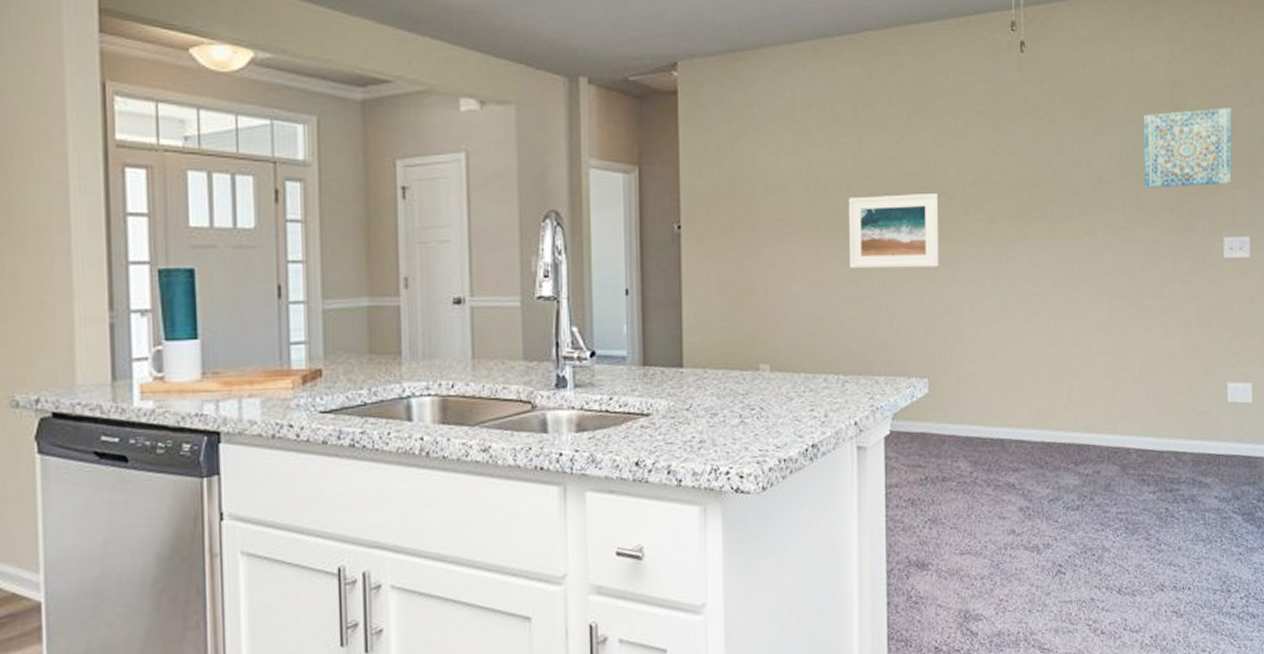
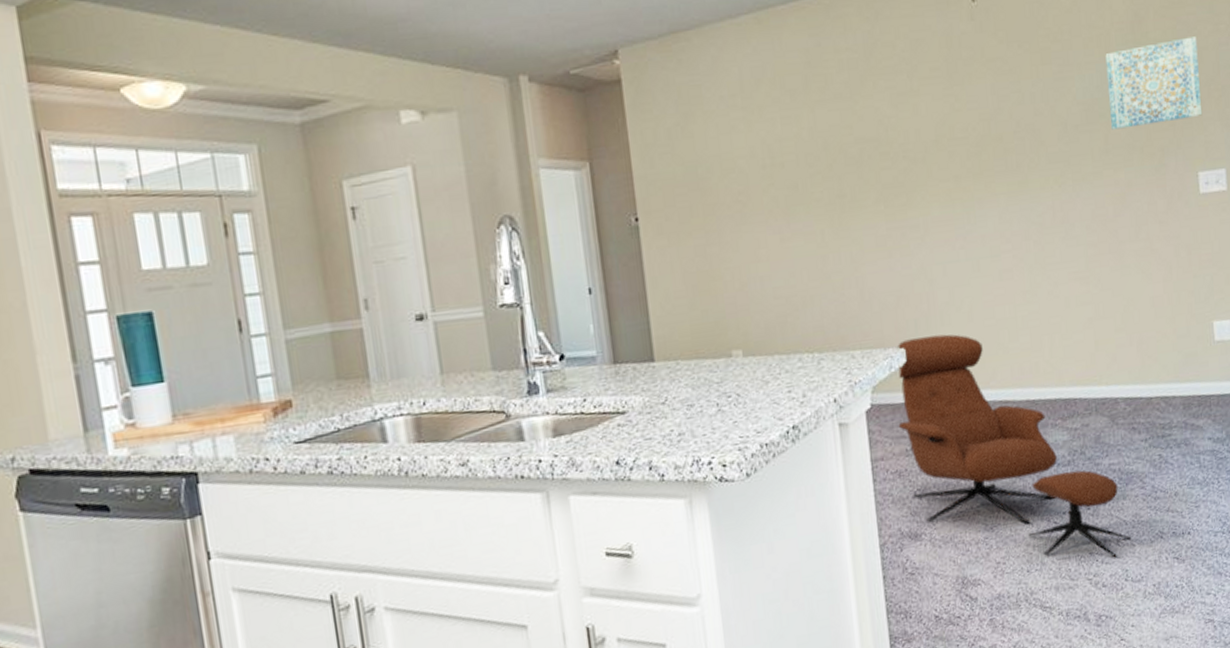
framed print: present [849,192,939,269] -> none [808,156,906,244]
armchair: none [915,369,1132,606] -> present [898,334,1131,558]

